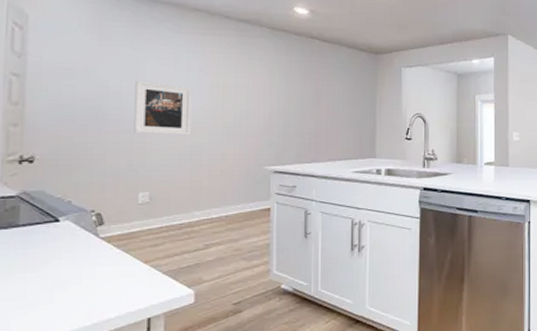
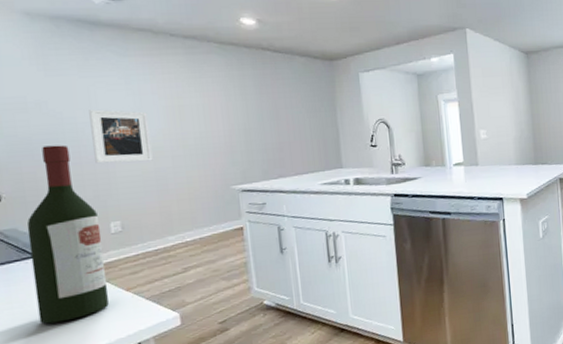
wine bottle: none [51,112,129,291] -> present [27,145,109,324]

